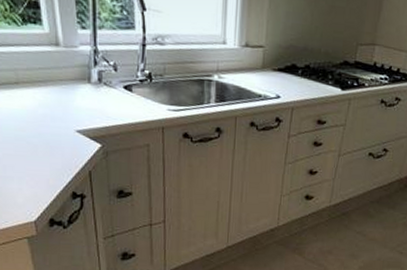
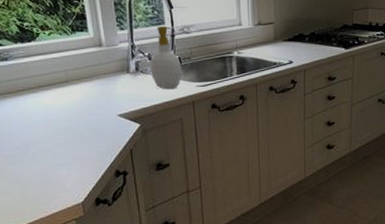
soap bottle: none [115,31,153,110] -> present [150,26,182,90]

